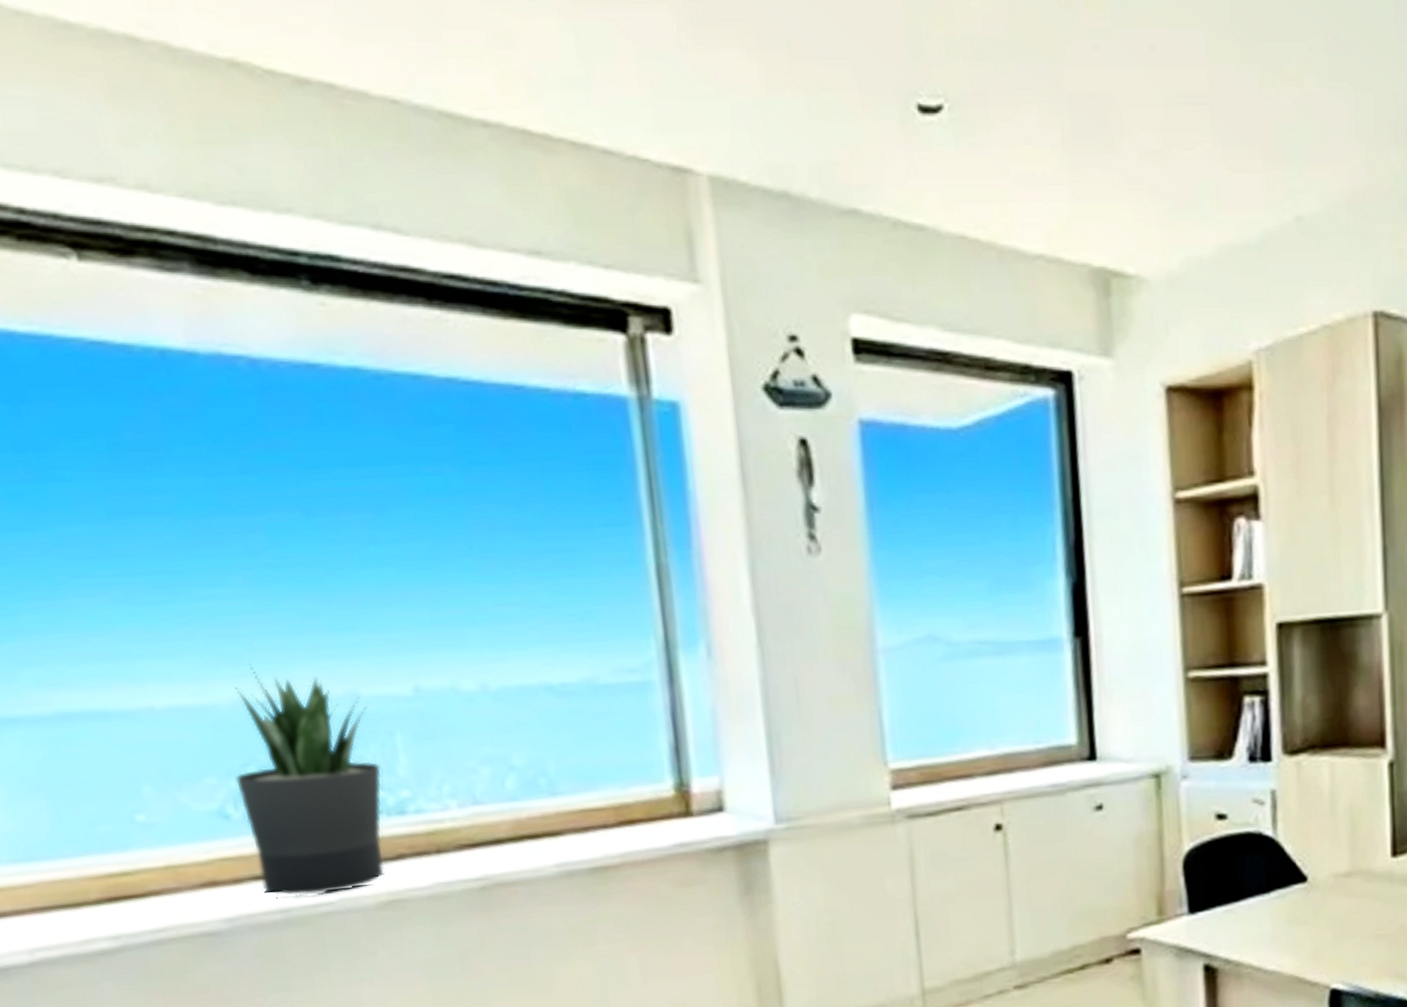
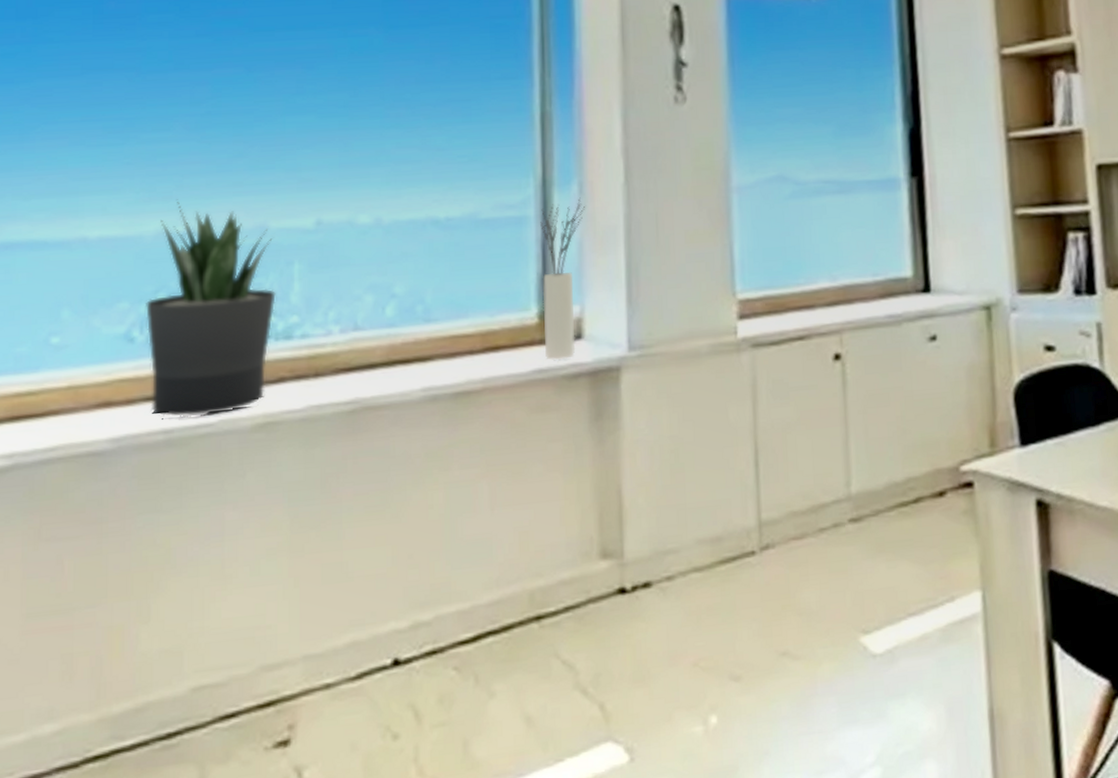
vase: none [666,660,718,835] -> present [540,197,586,361]

